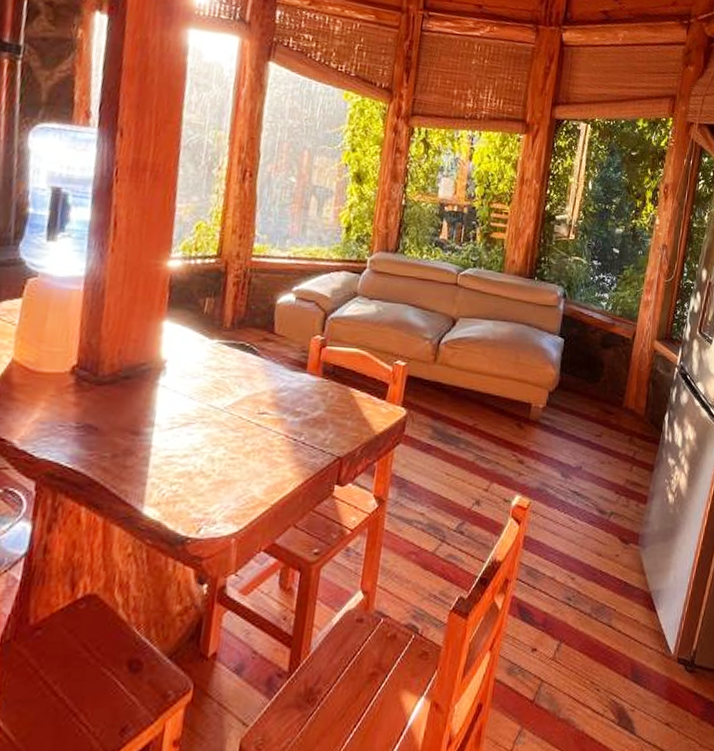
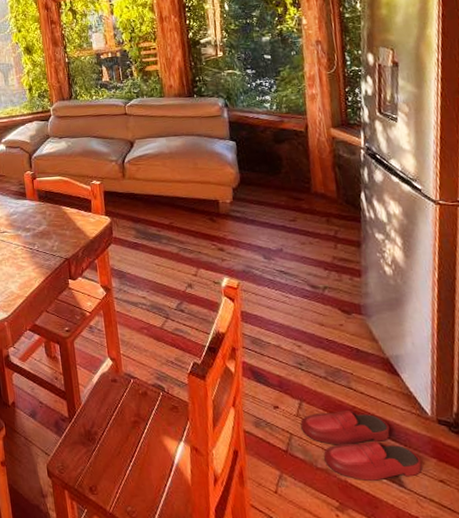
slippers: none [553,650,655,730] -> present [300,409,422,481]

